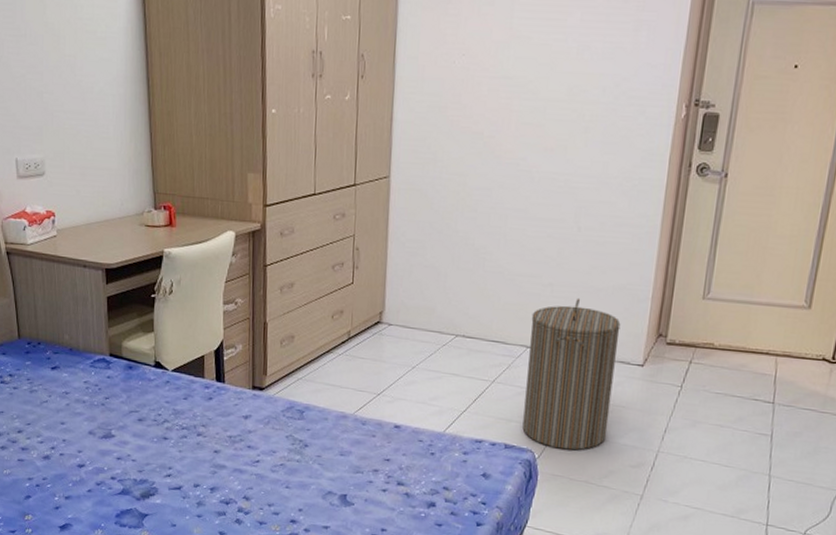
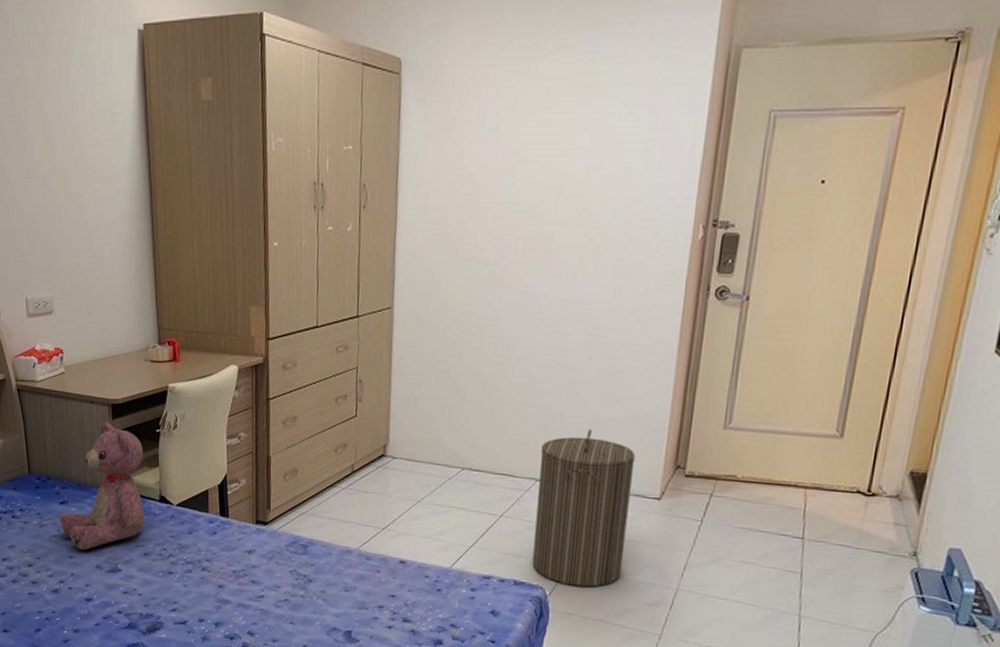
teddy bear: none [50,285,139,416] -> present [59,421,144,551]

